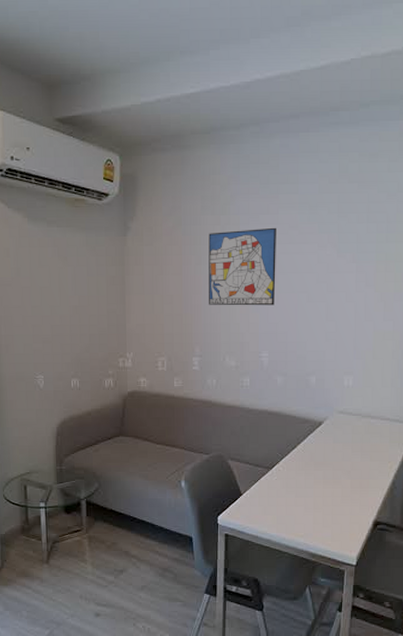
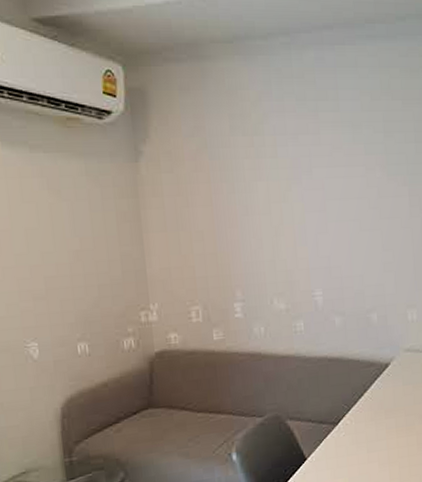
wall art: present [208,227,276,306] -> none [241,149,324,240]

